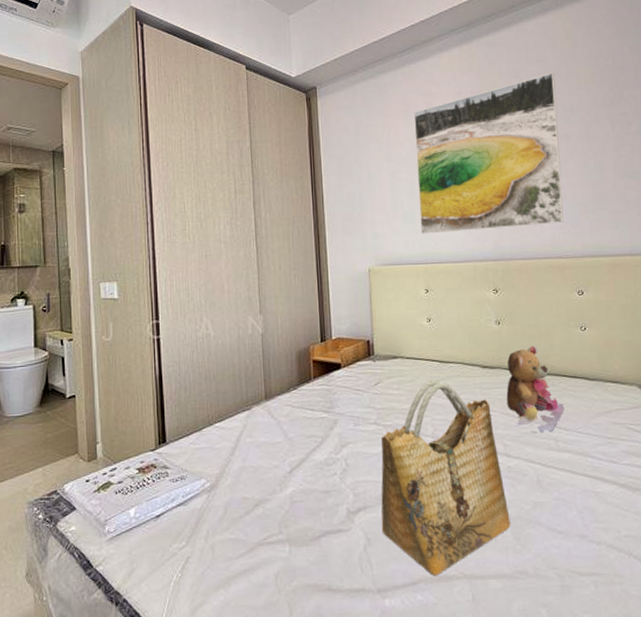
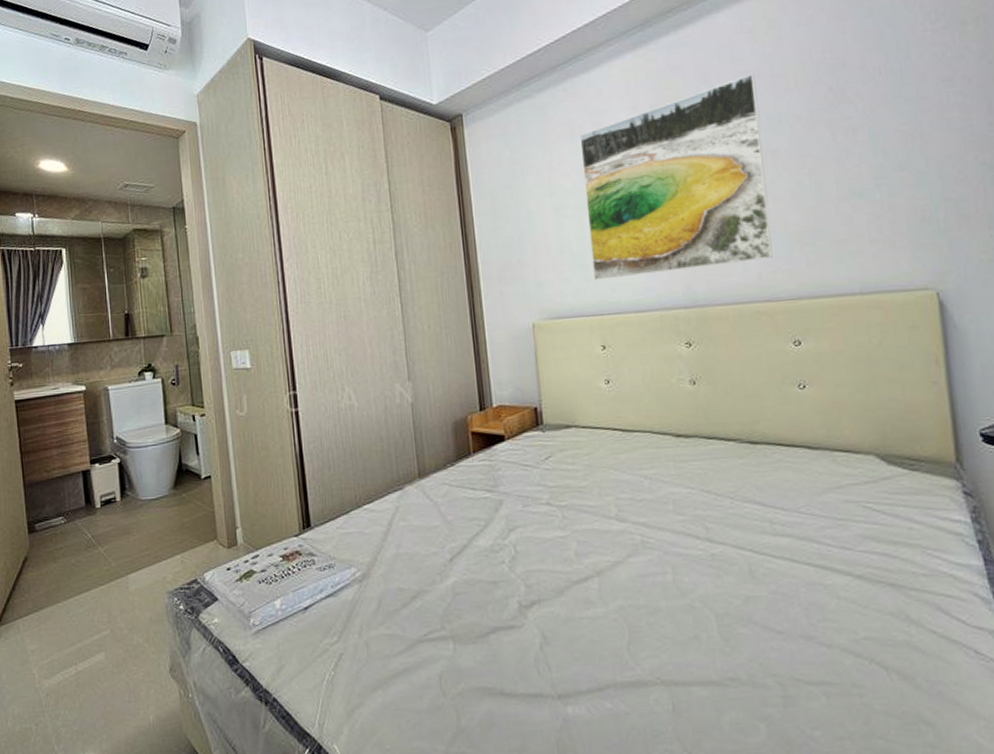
grocery bag: present [381,379,511,576] -> none [555,452,717,681]
teddy bear: present [506,345,564,433] -> none [706,408,781,514]

